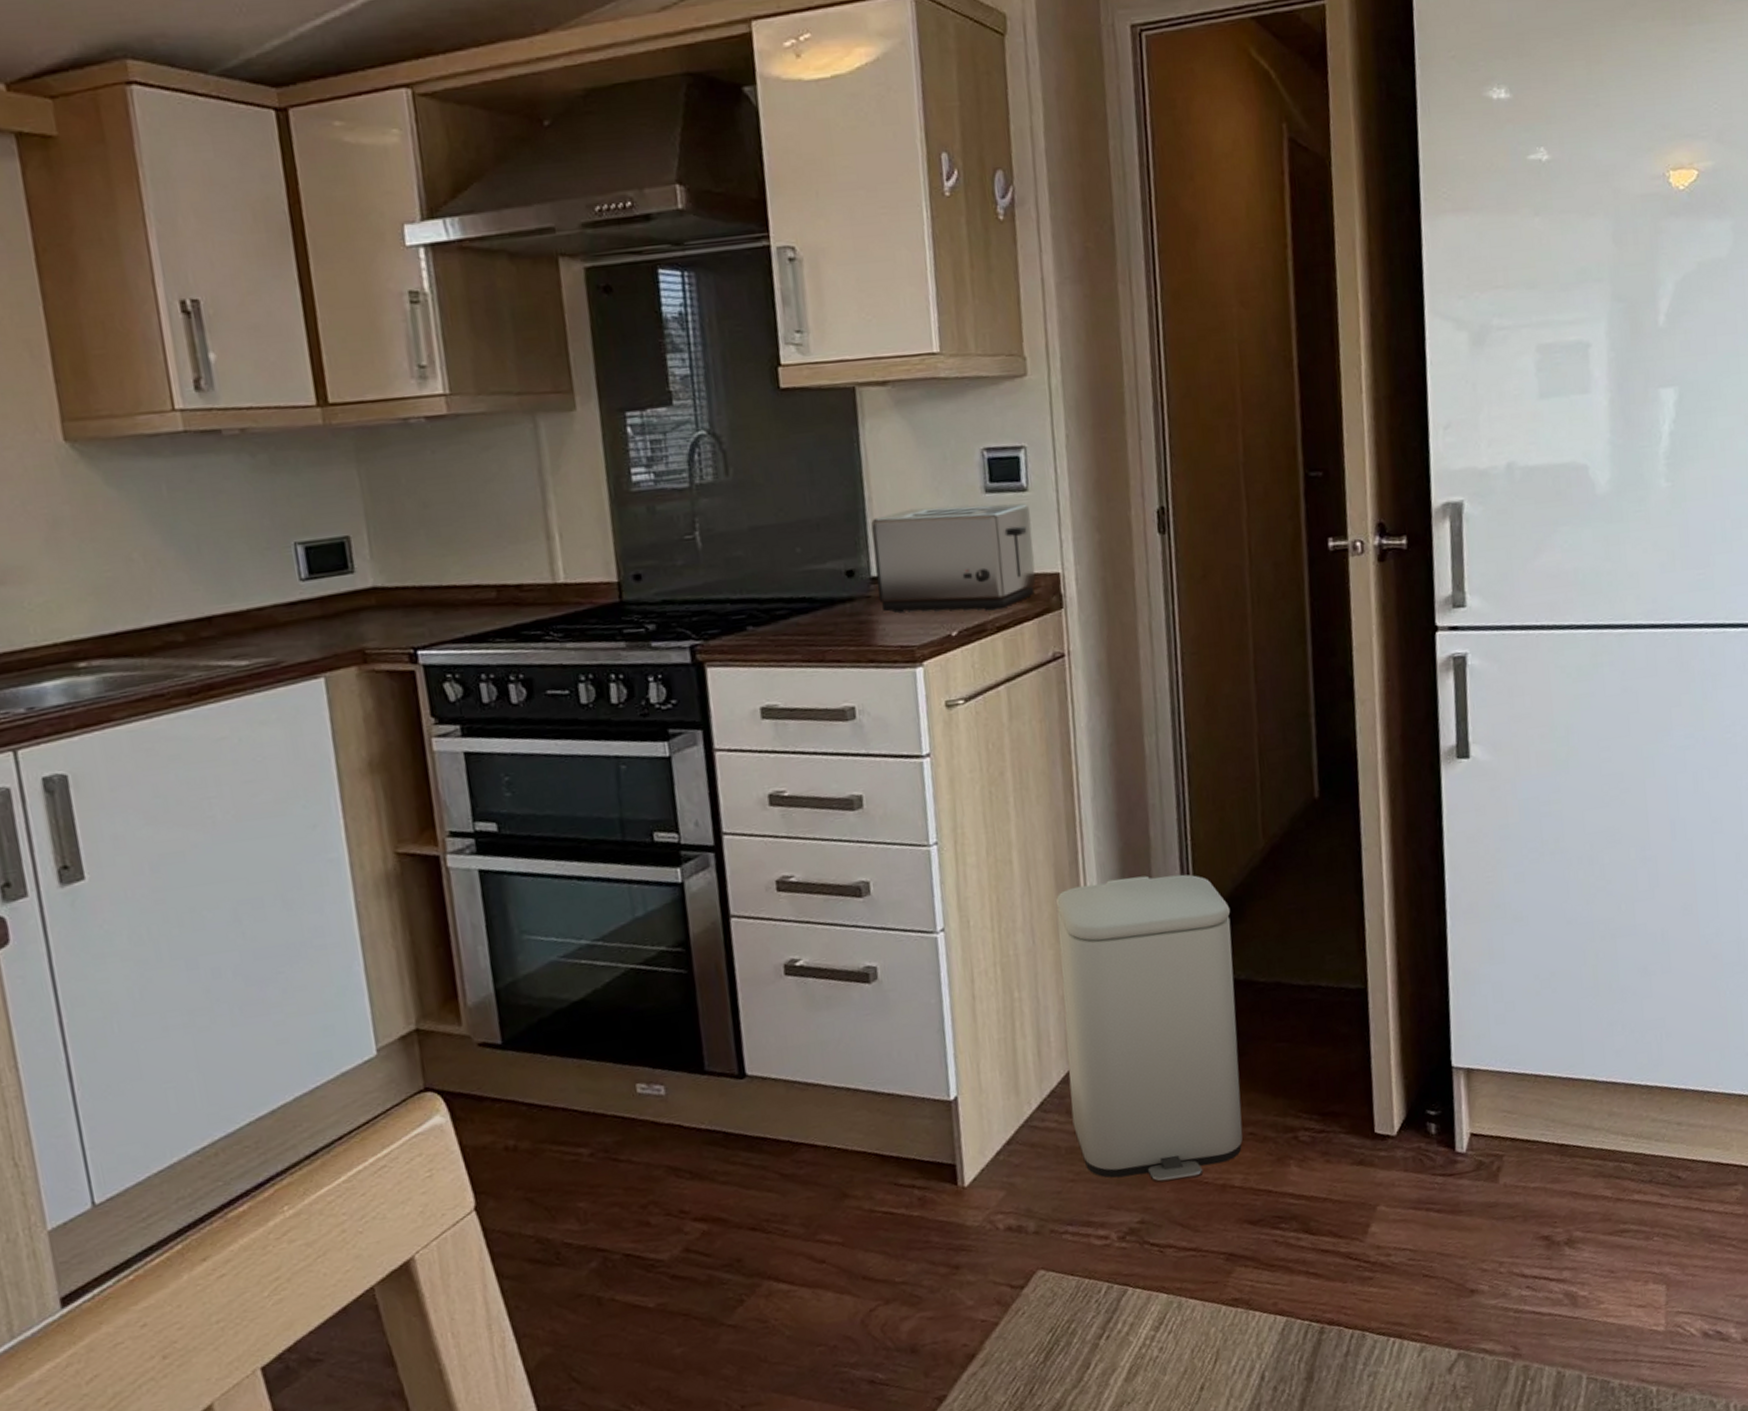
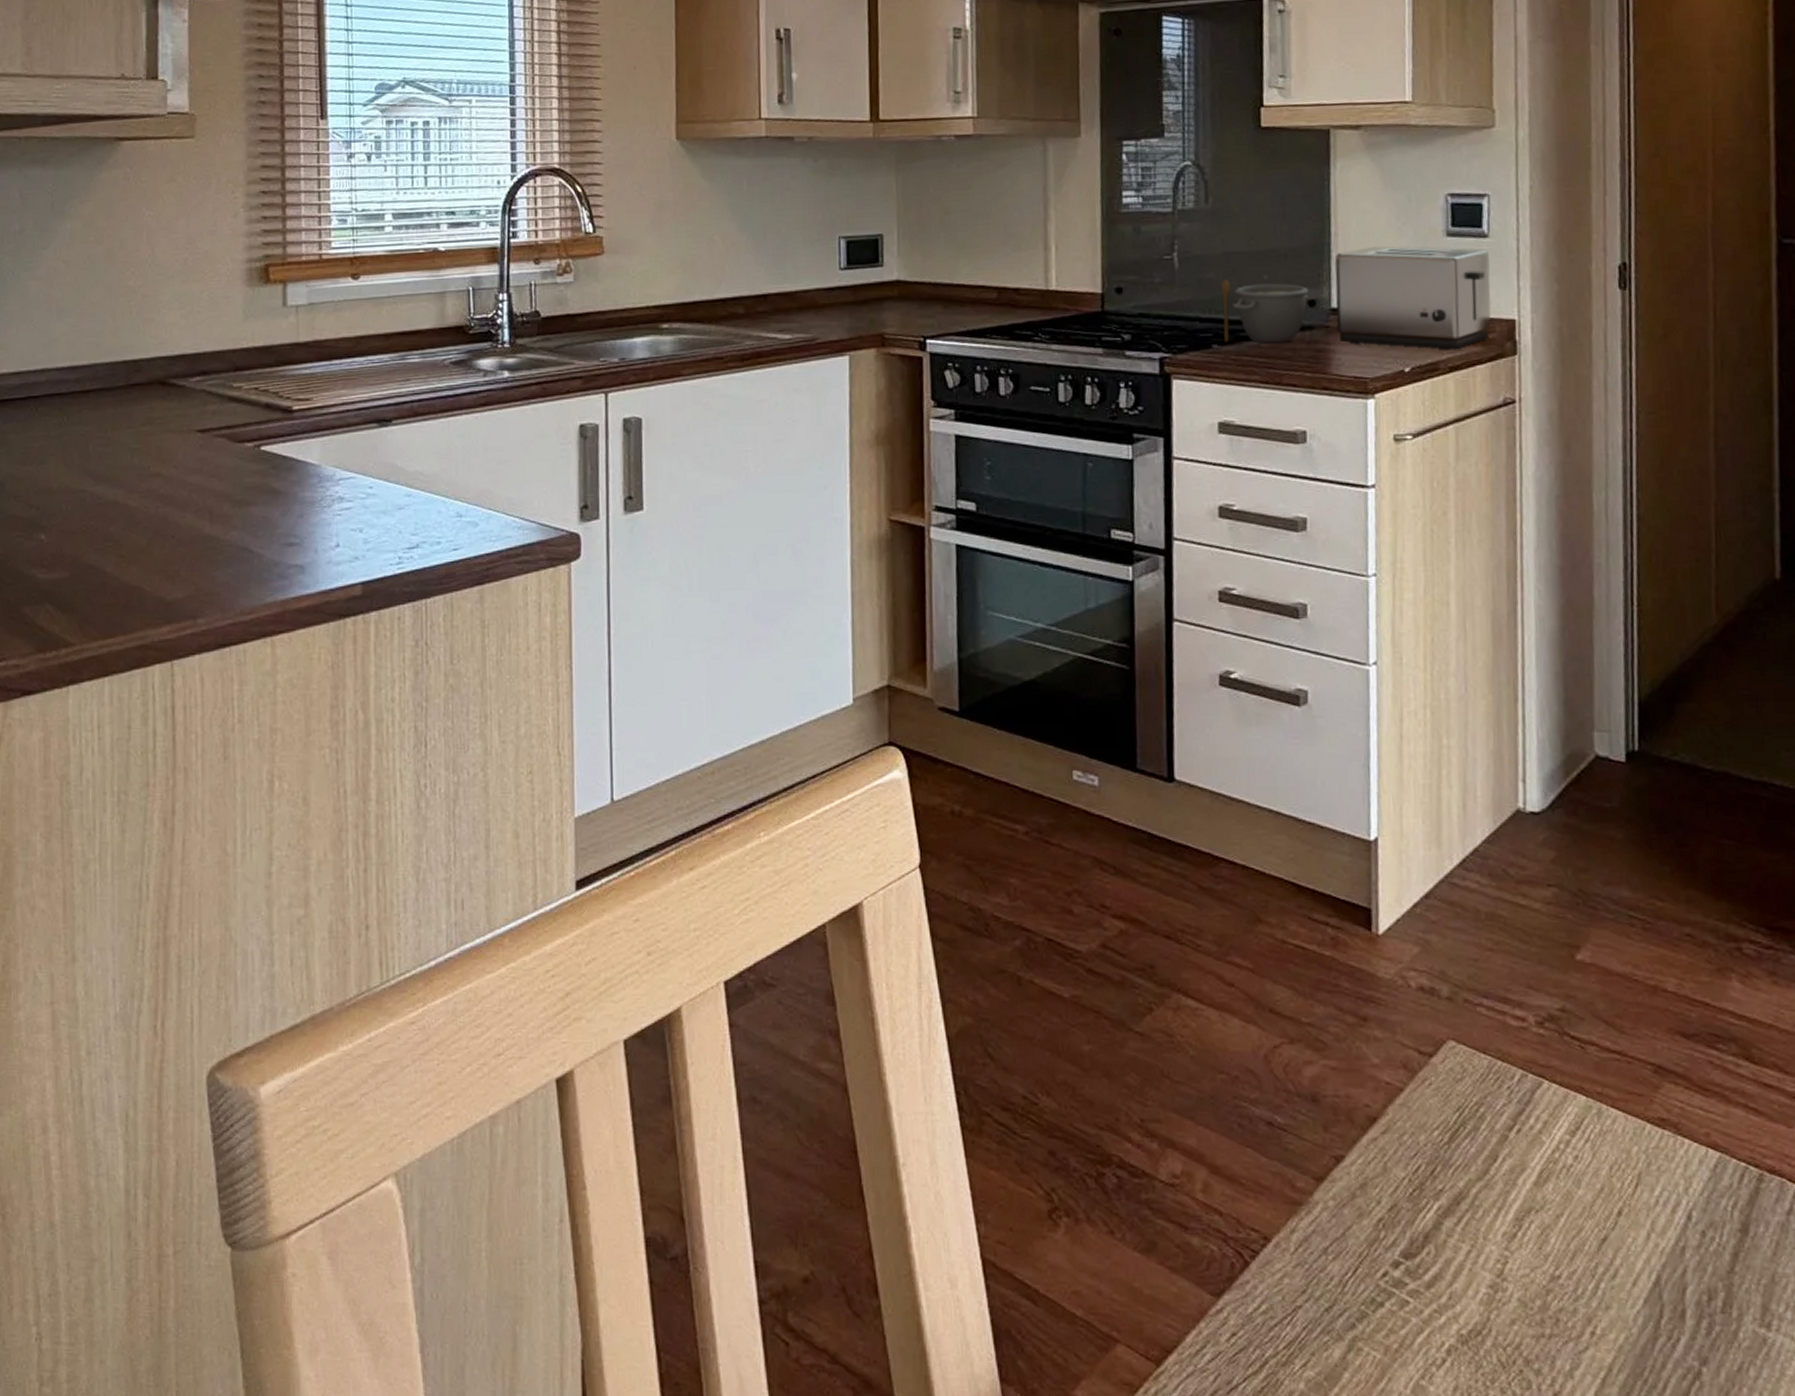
cooking pot: none [750,555,848,623] -> present [1220,279,1310,345]
pedal bin: present [1055,874,1243,1183] -> none [1491,636,1680,972]

